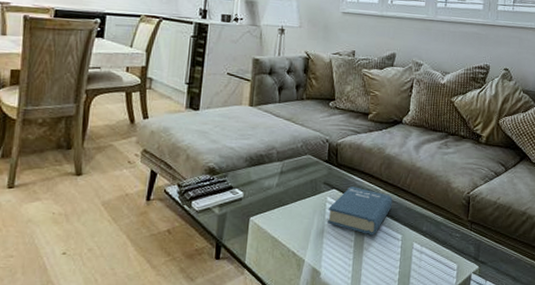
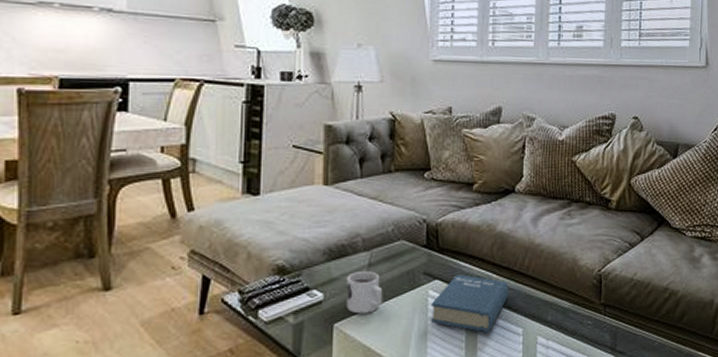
mug: none [261,177,291,212] -> present [346,271,383,314]

